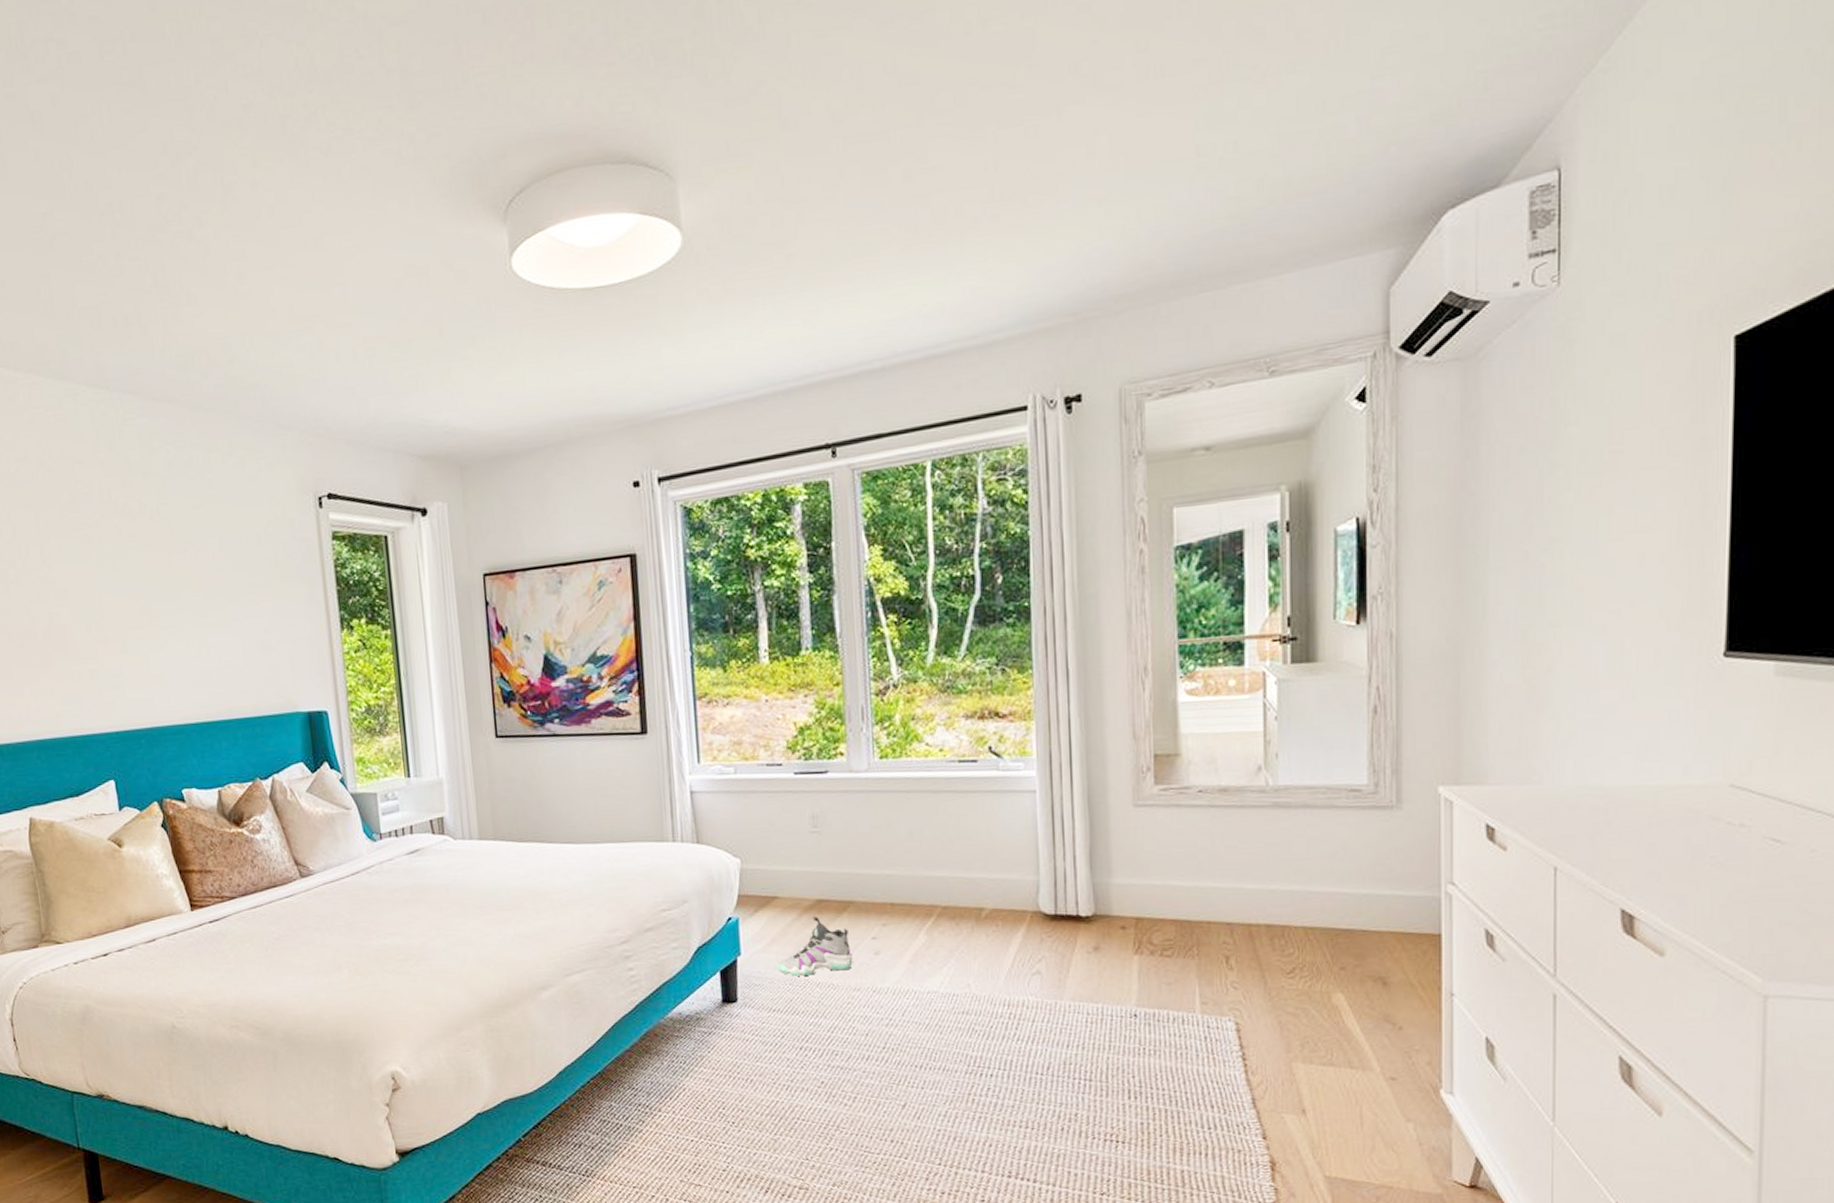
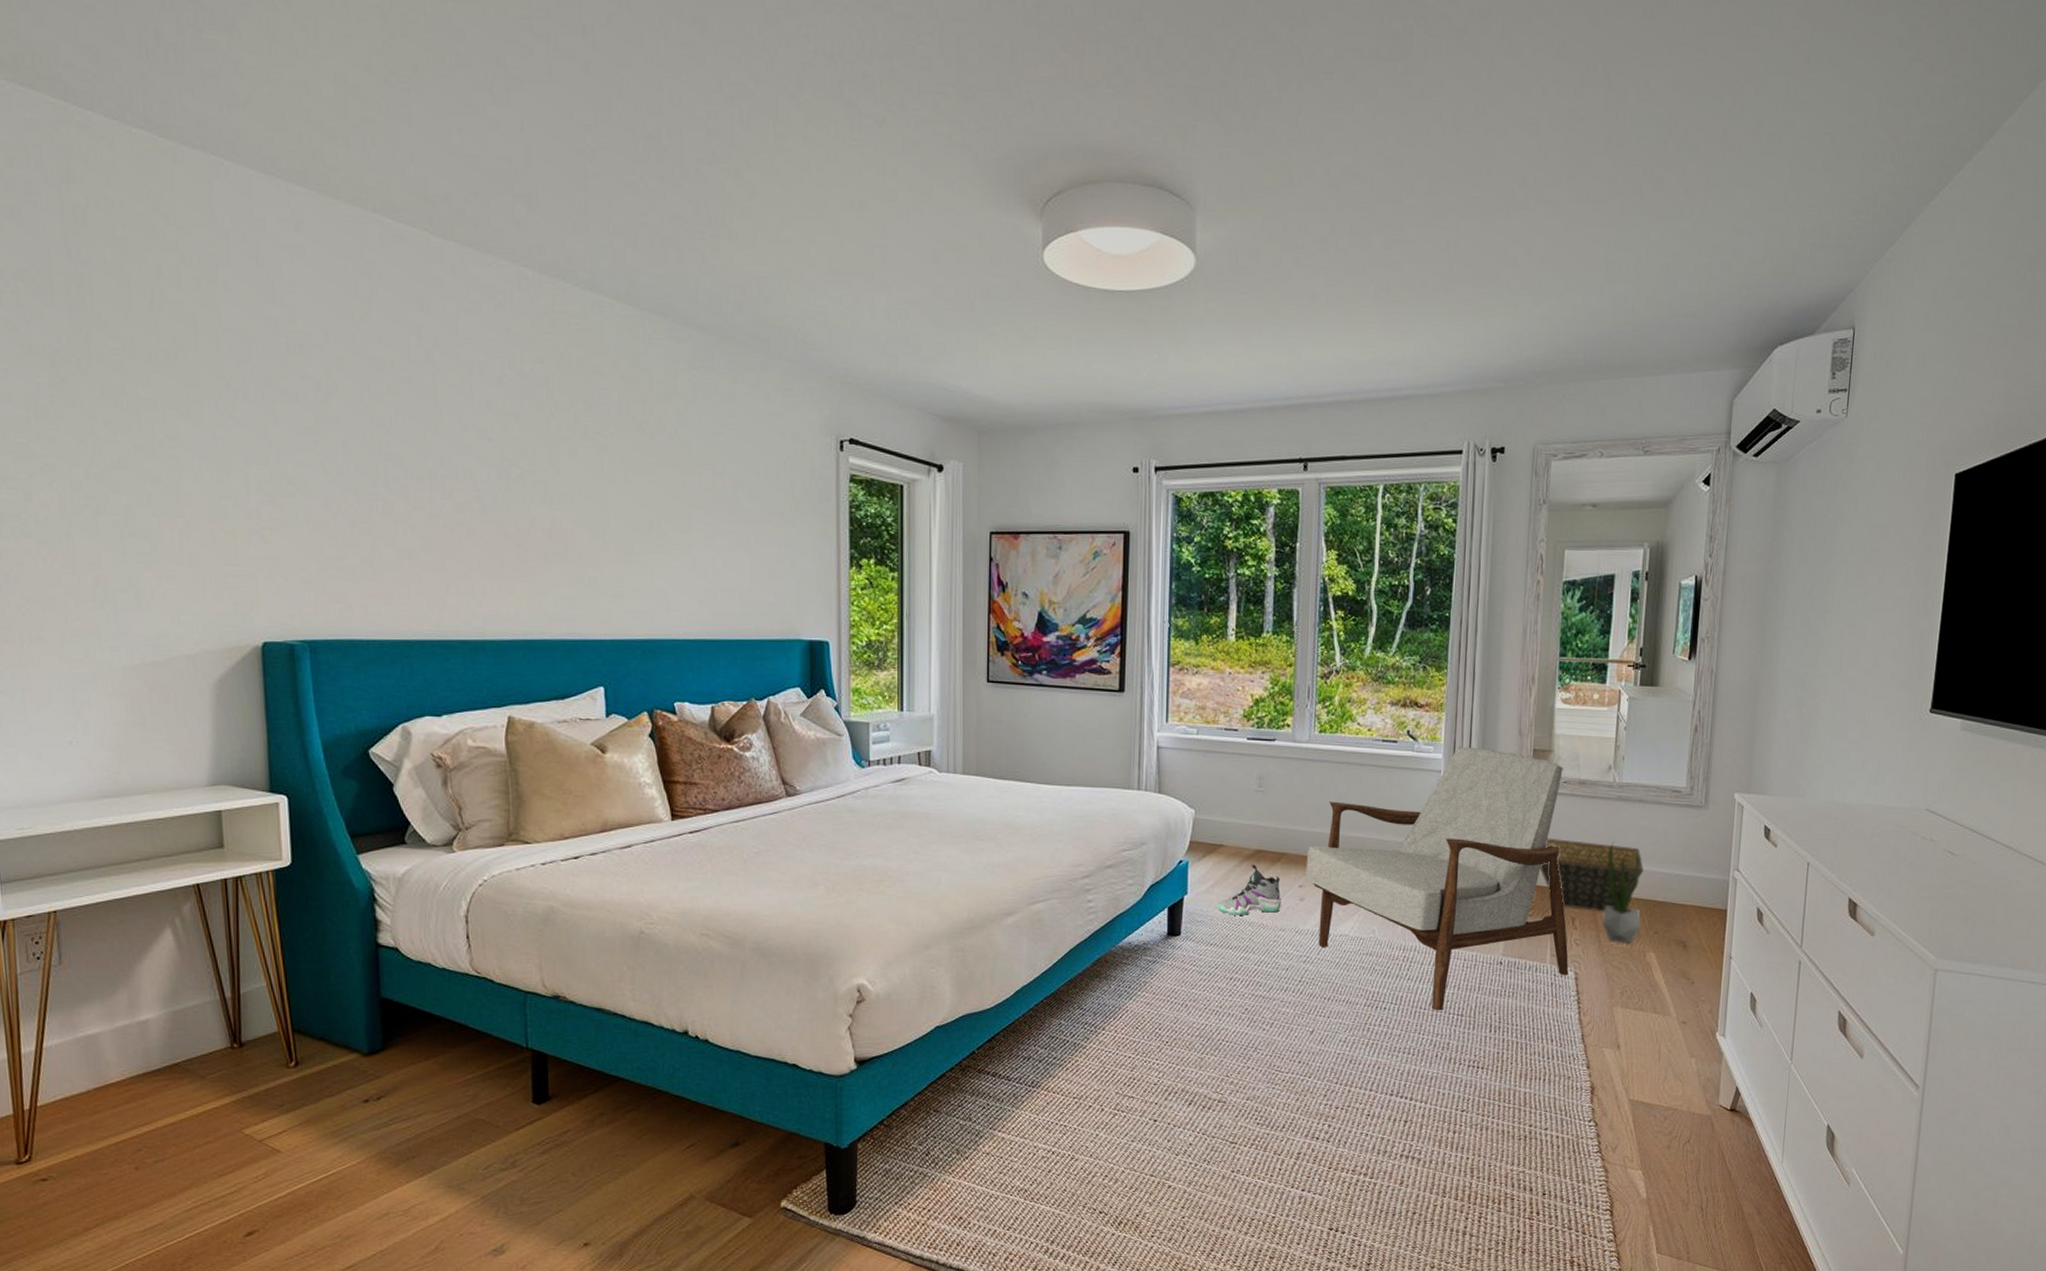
armchair: none [878,759,1227,1076] -> present [1305,747,1569,1011]
basket: none [1176,860,1318,947] -> present [1539,838,1644,912]
potted plant: none [1256,860,1320,983] -> present [1598,842,1642,943]

